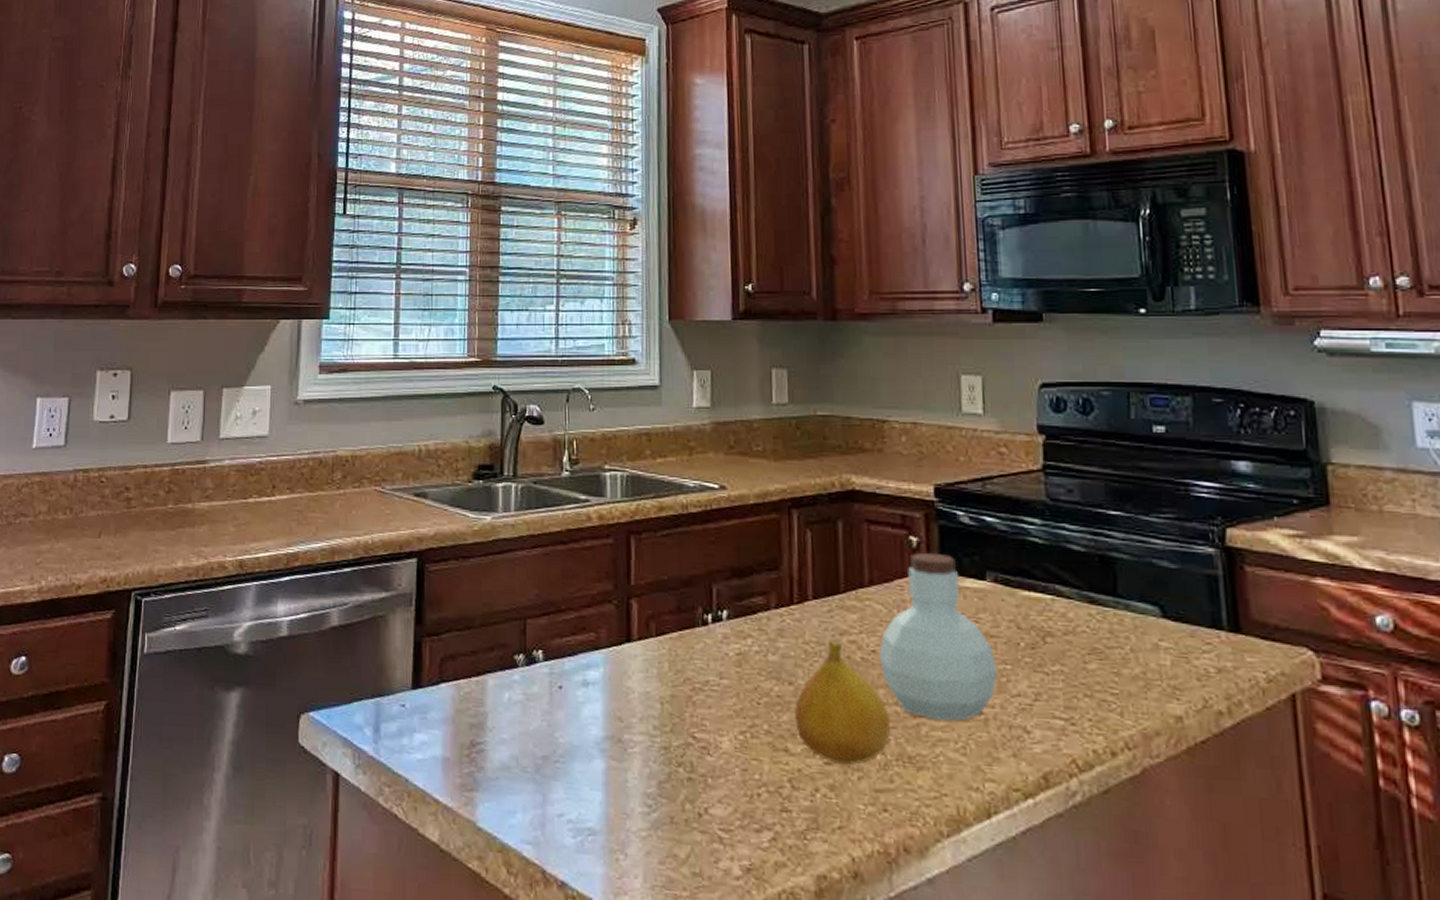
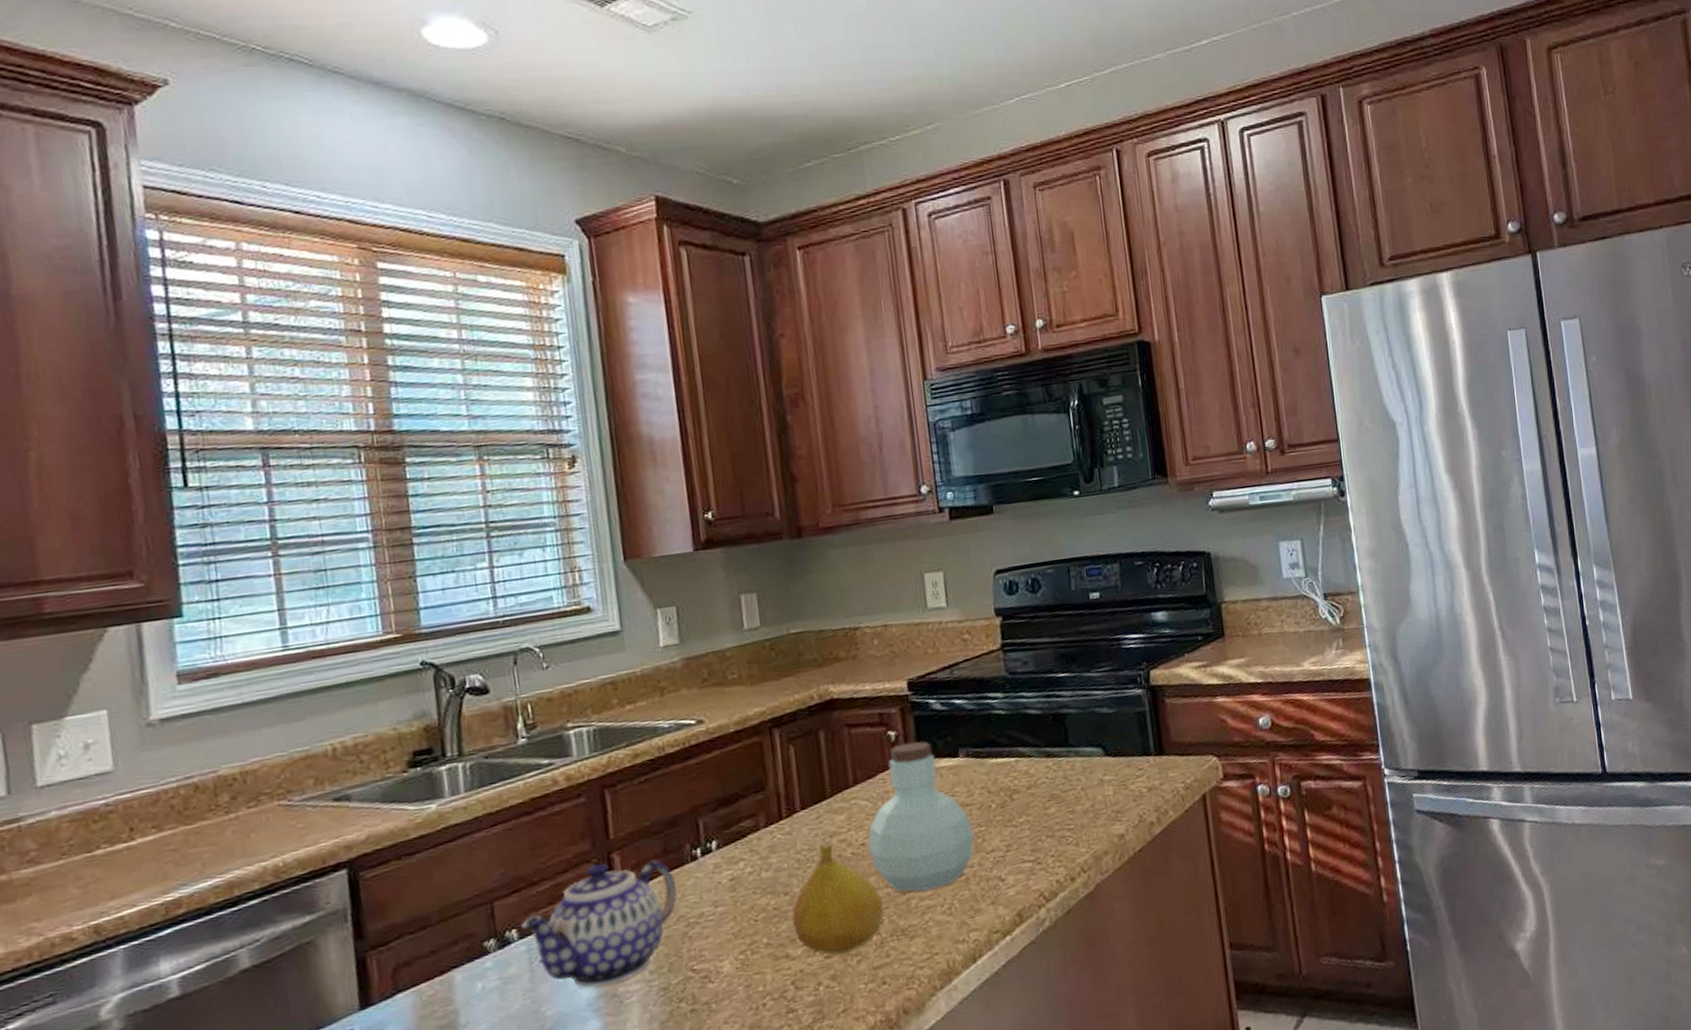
teapot: none [545,604,687,729] -> present [520,860,678,988]

